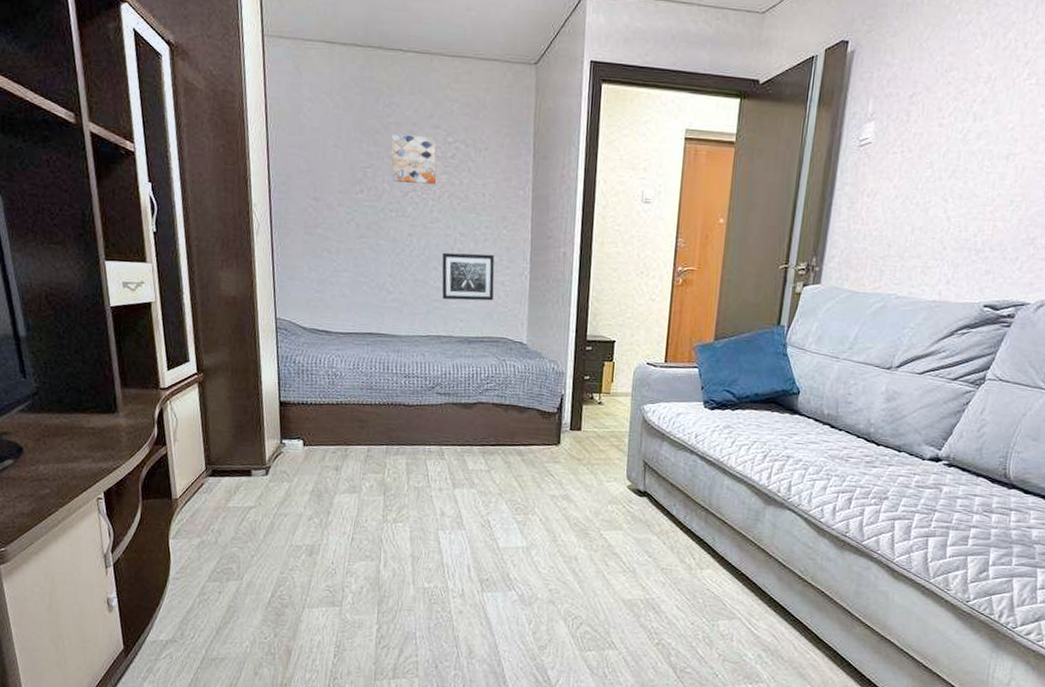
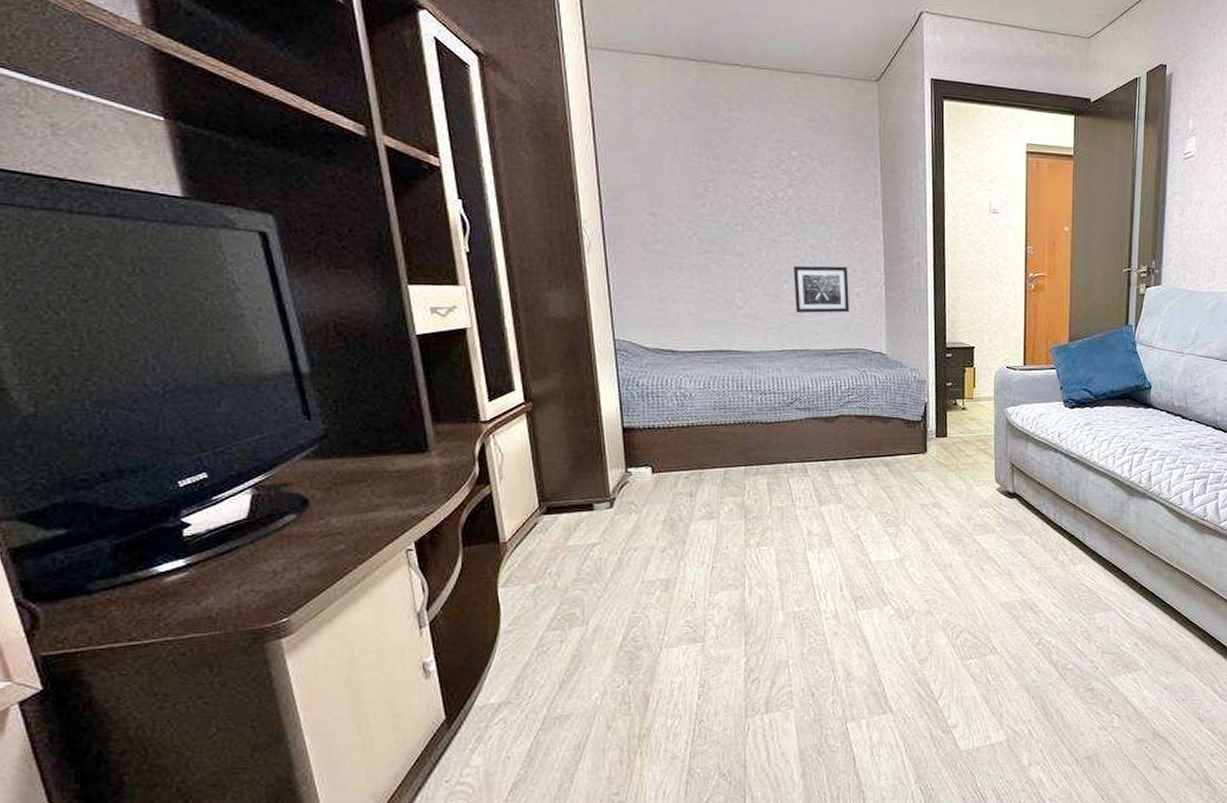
wall art: present [391,134,437,184] -> none [732,148,782,198]

